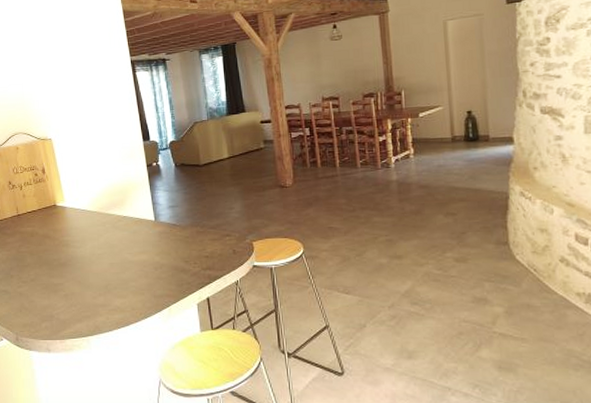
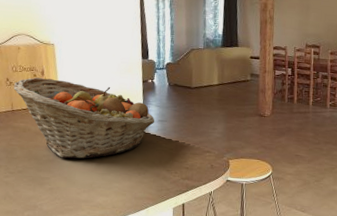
fruit basket: none [16,176,166,260] -> present [13,77,155,159]

